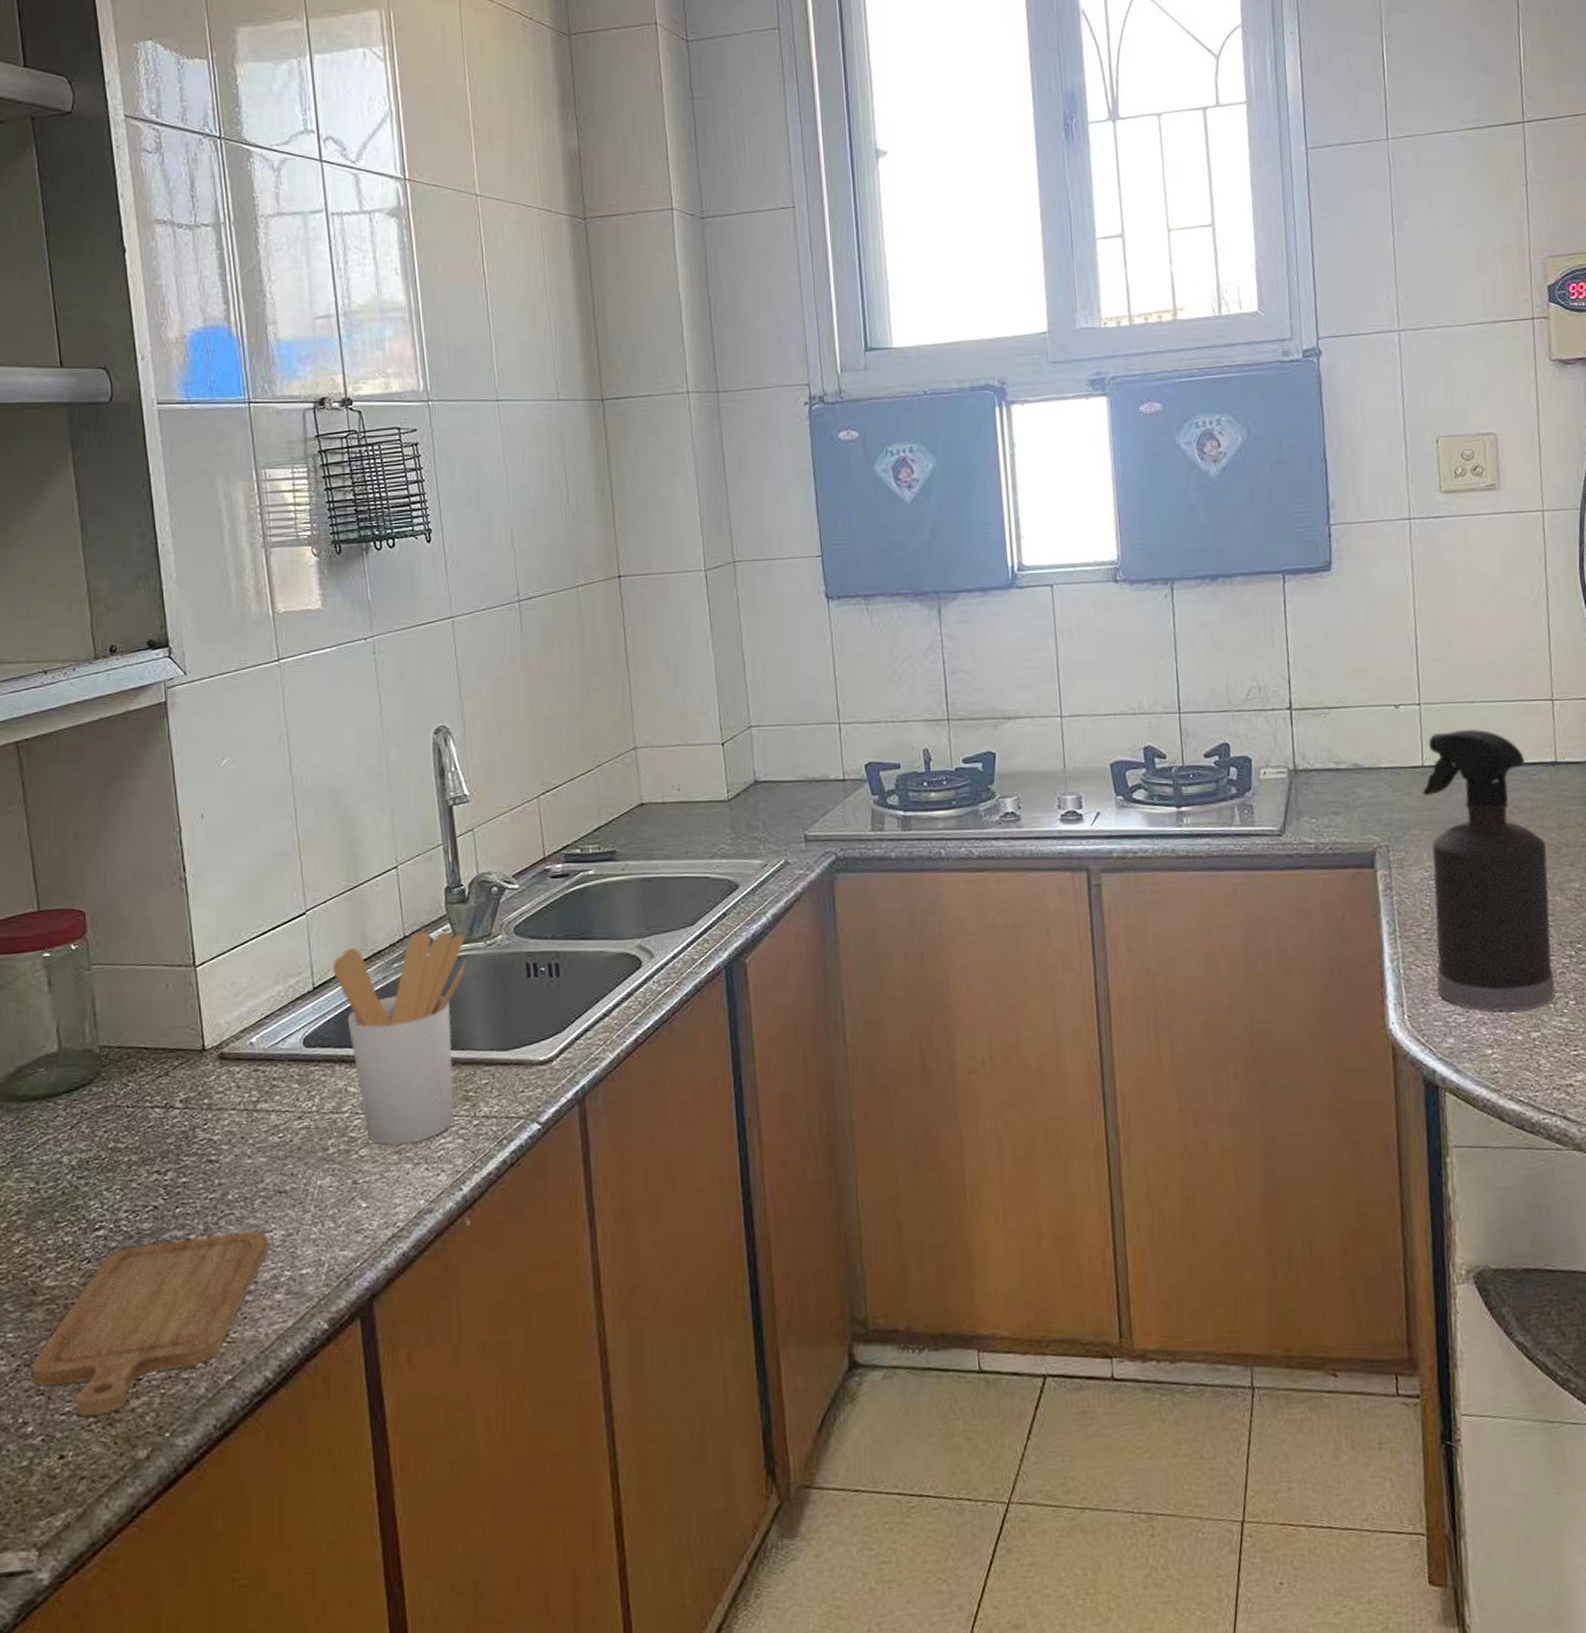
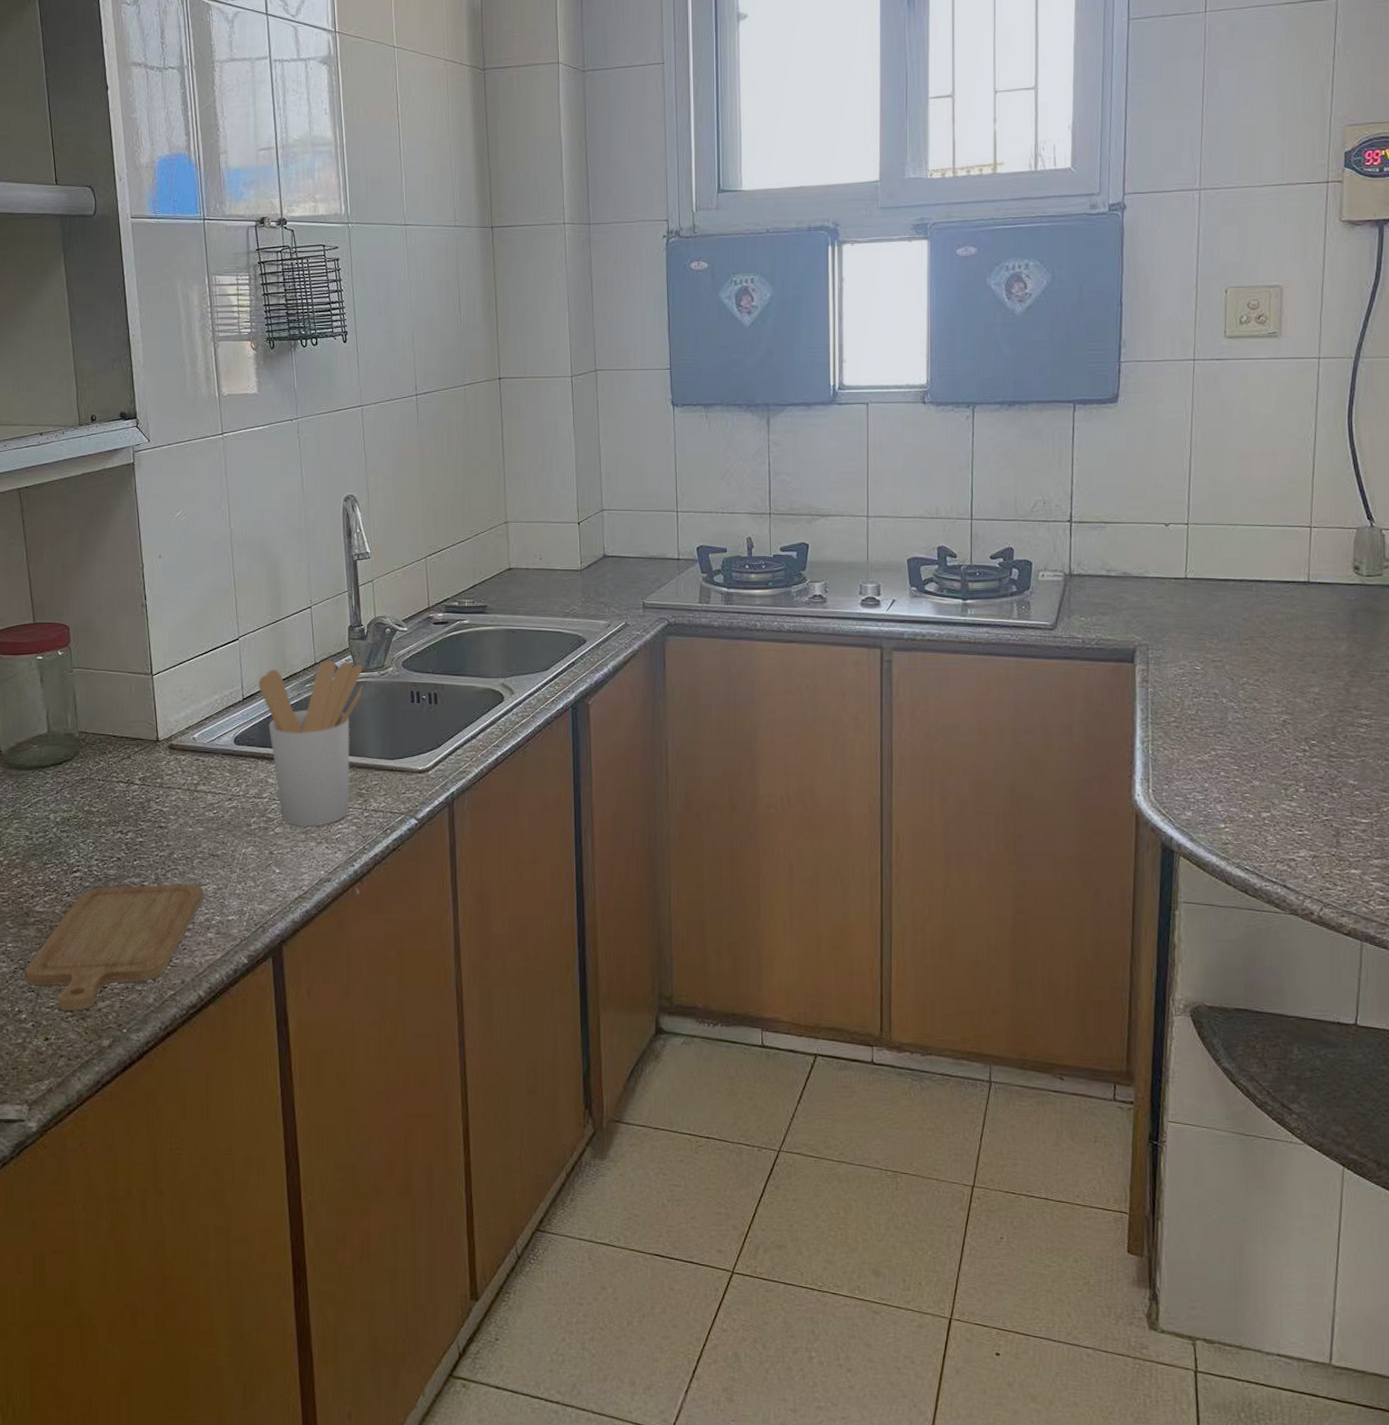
spray bottle: present [1422,729,1555,1012] -> none [1180,548,1292,793]

